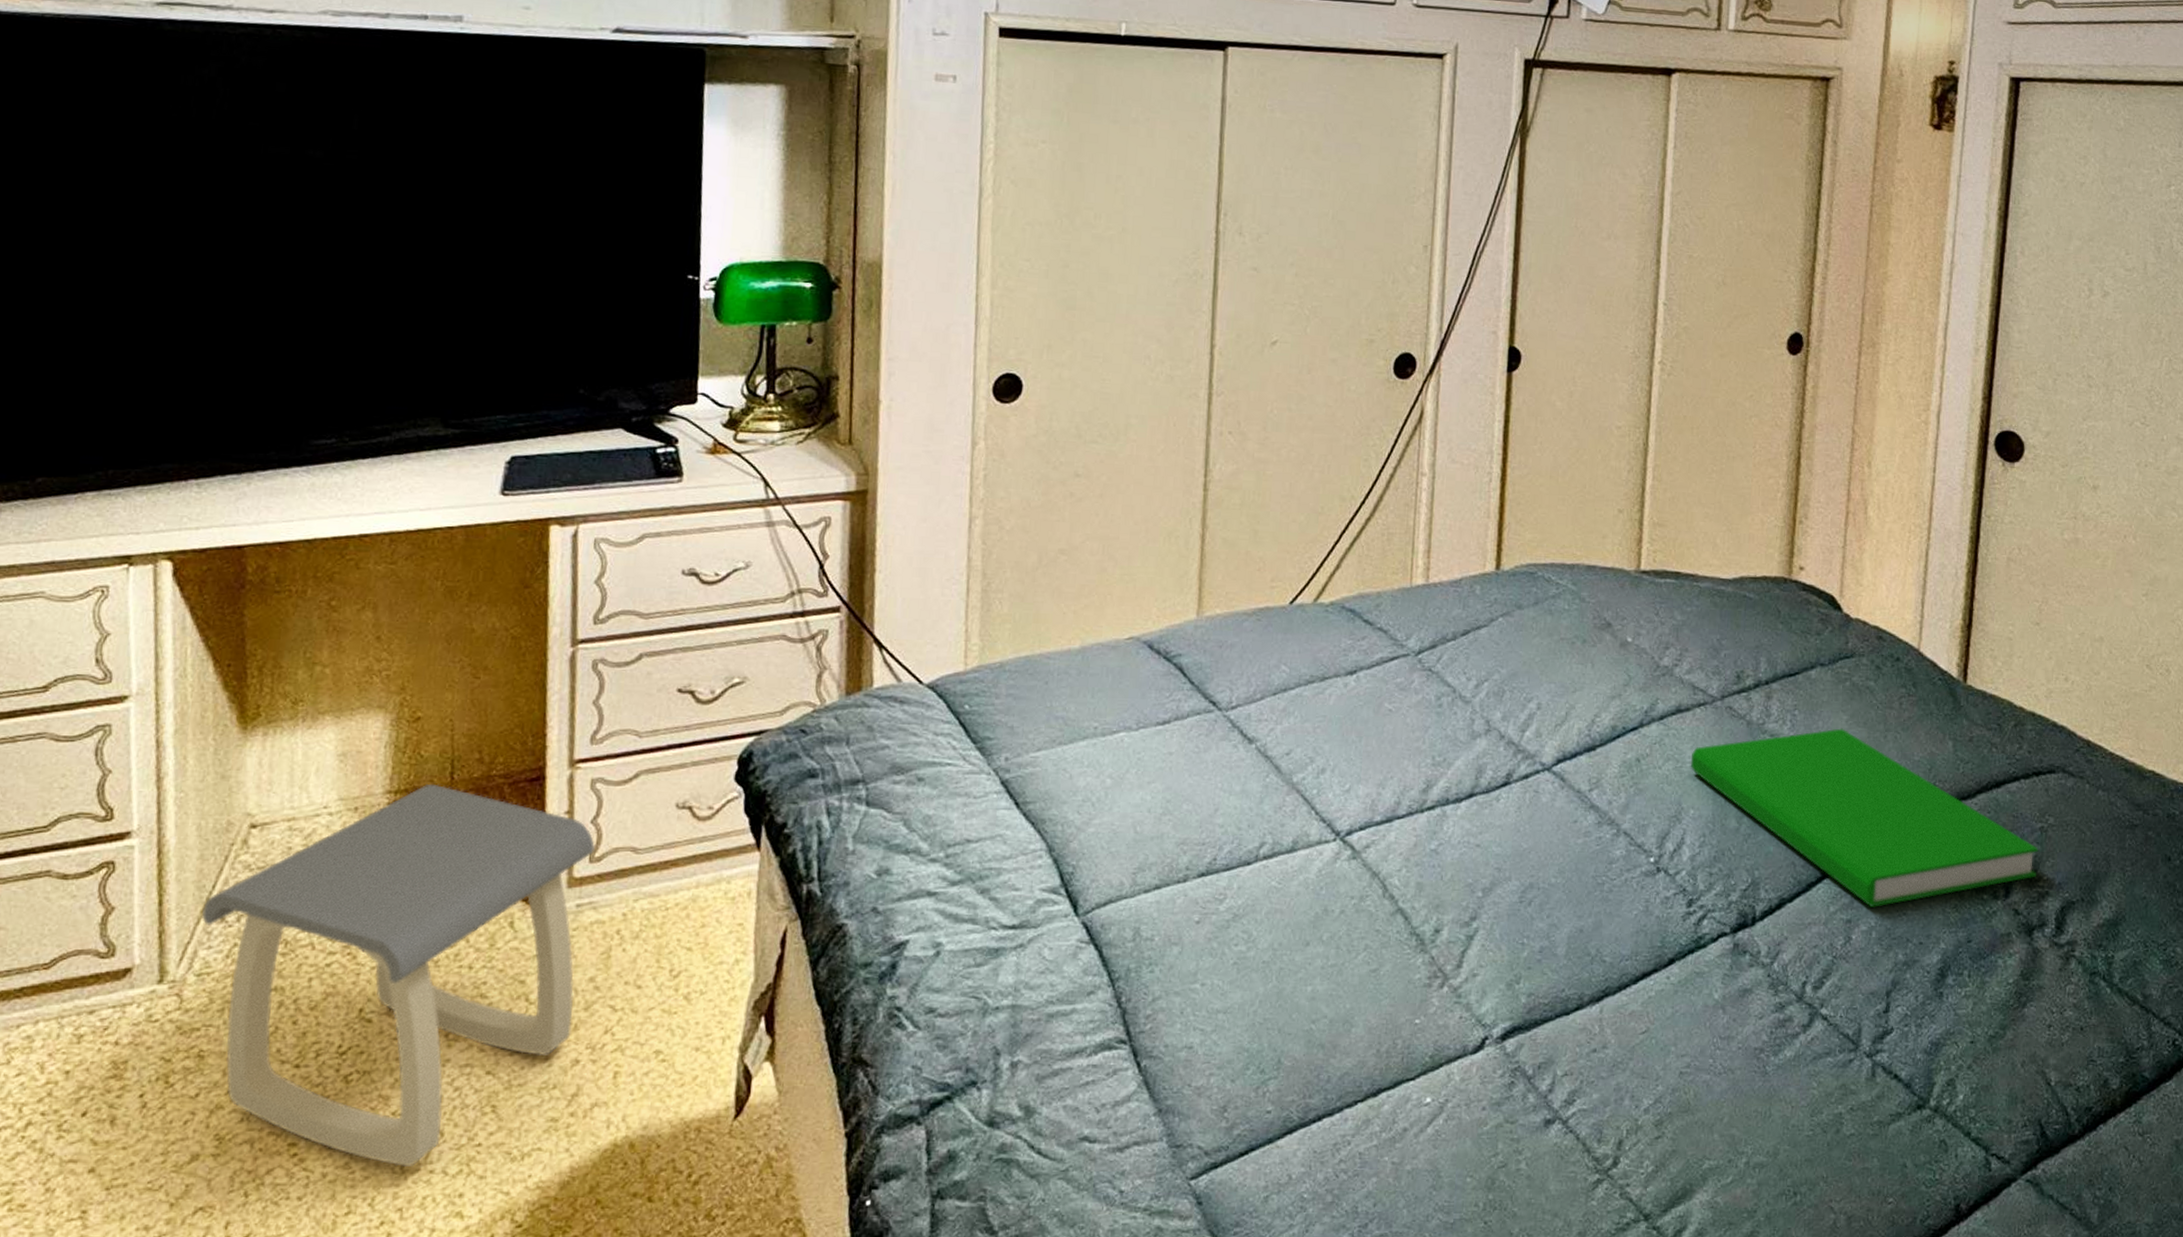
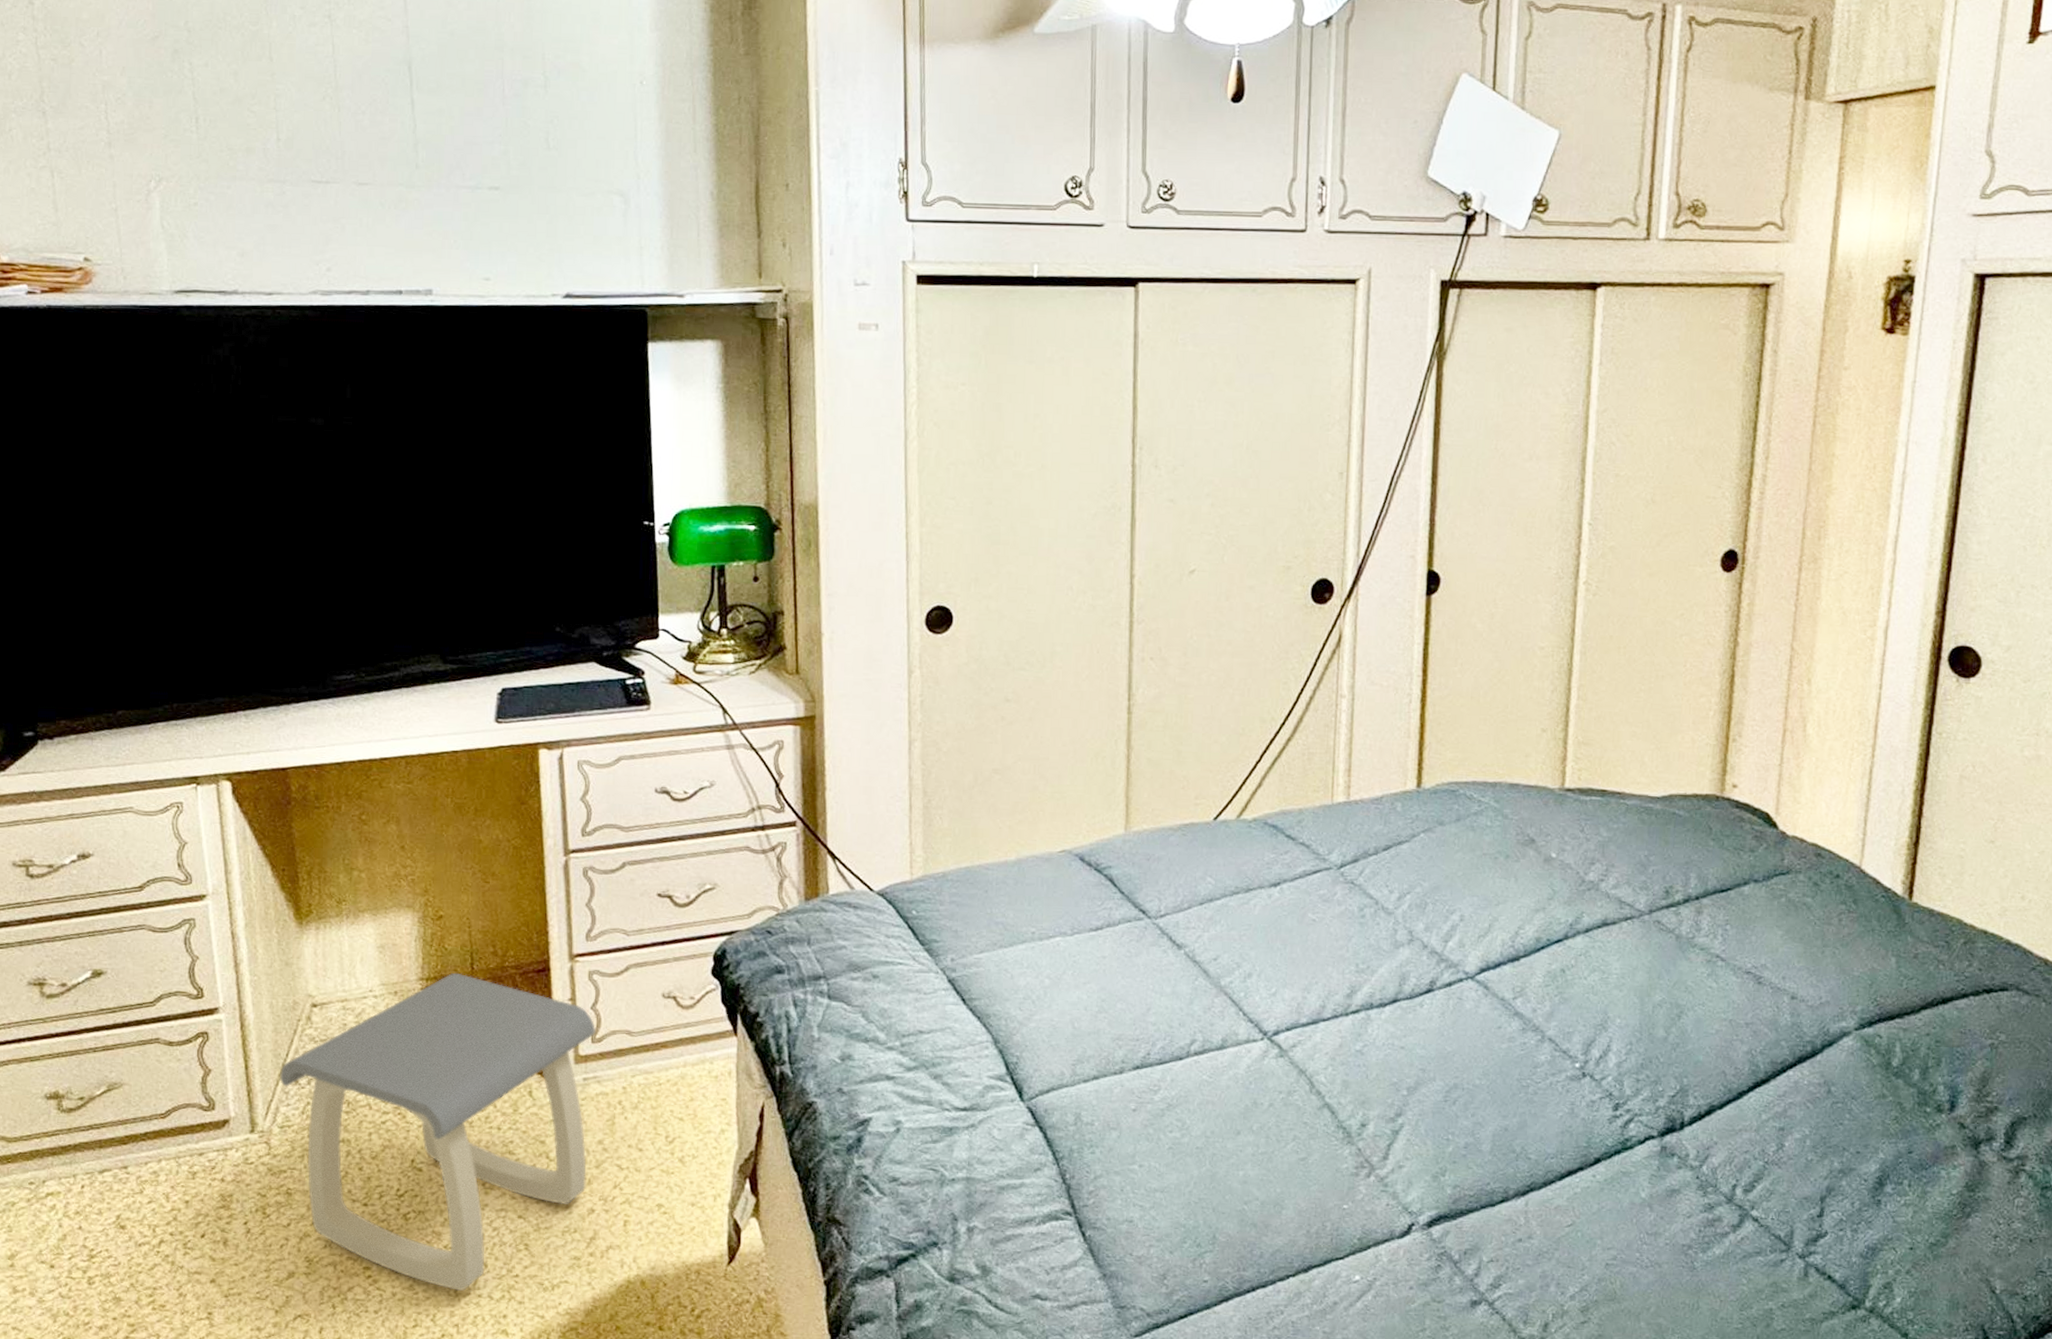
book: present [1690,728,2039,907] -> none [1617,943,1988,1117]

